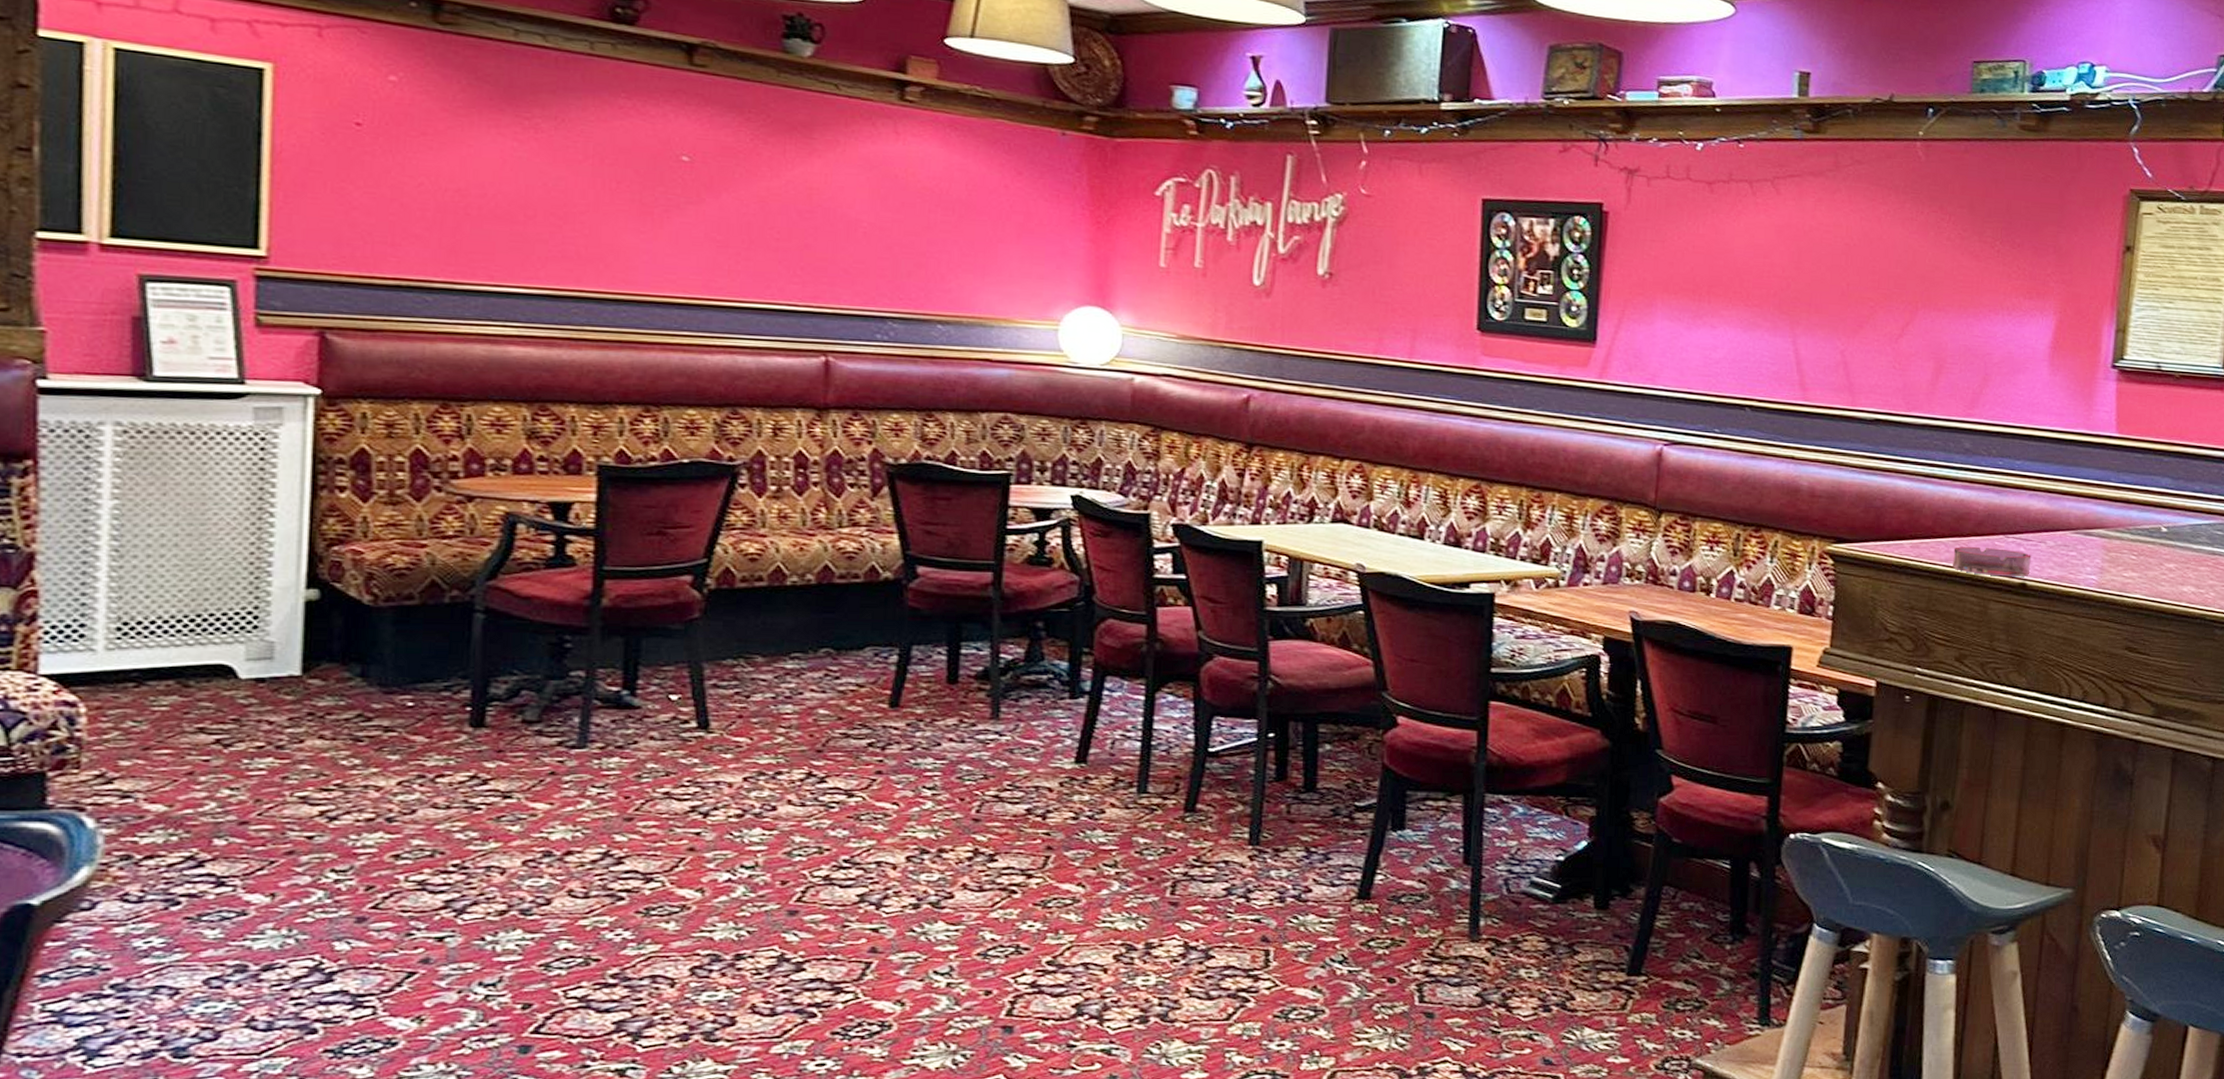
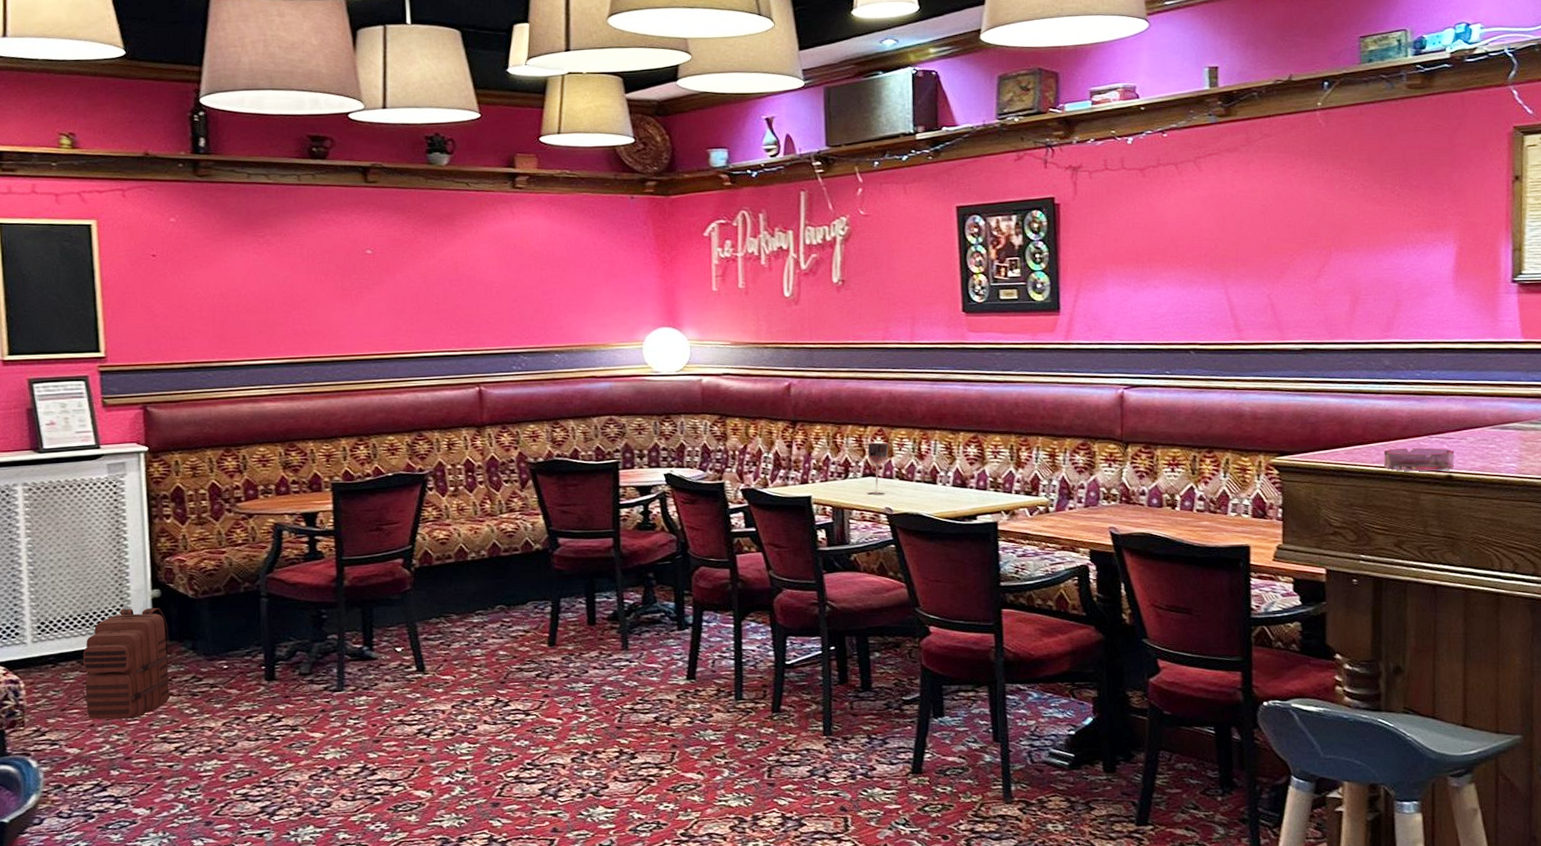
backpack: none [182,612,327,768] -> present [83,607,171,720]
wineglass: none [1334,480,1368,548] -> present [866,442,889,495]

